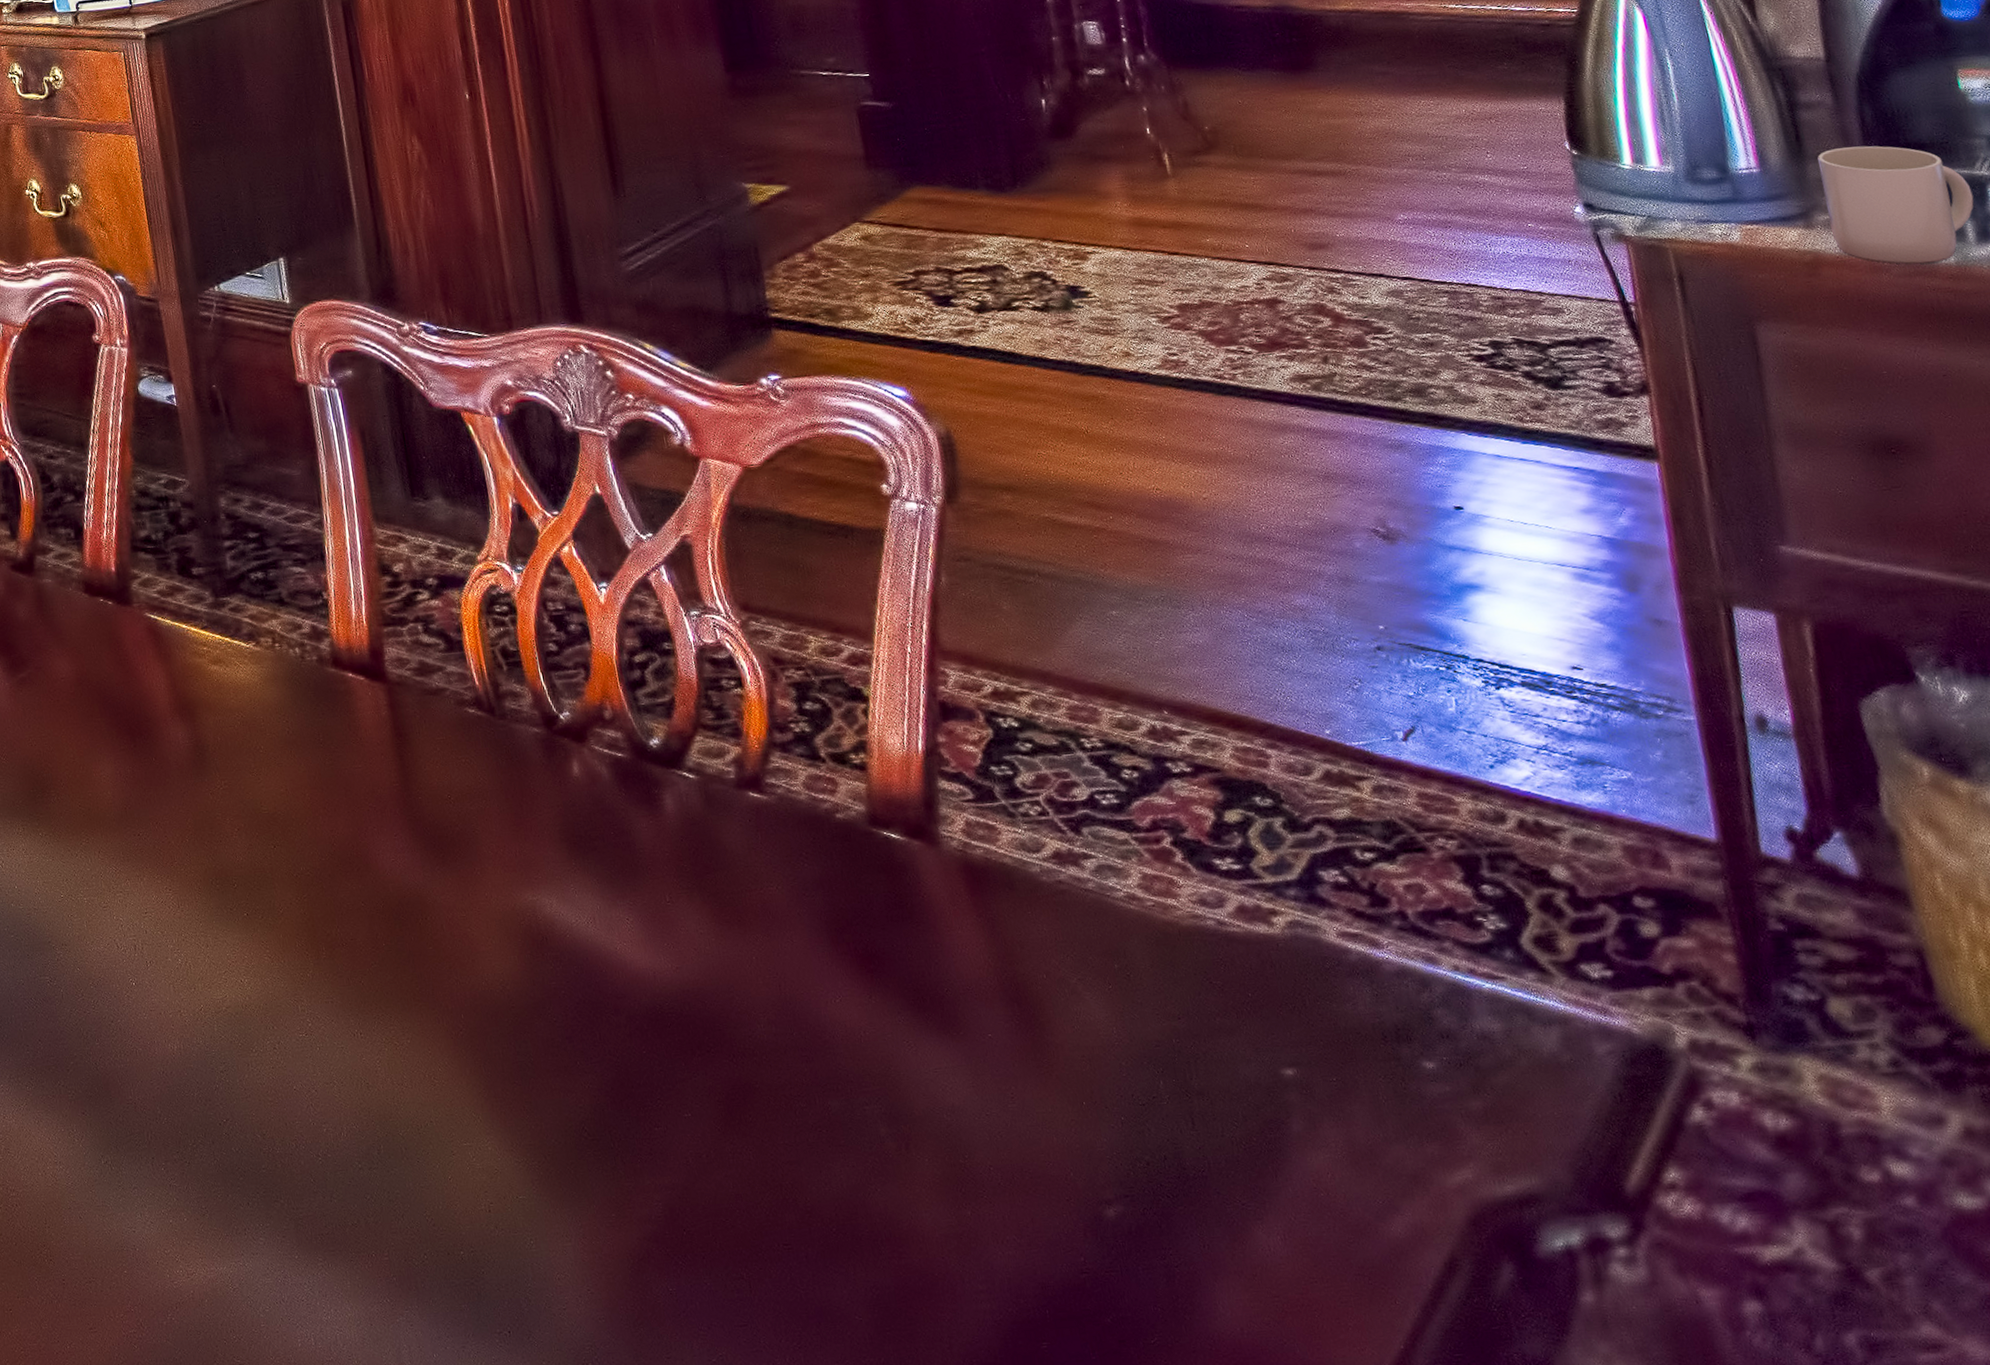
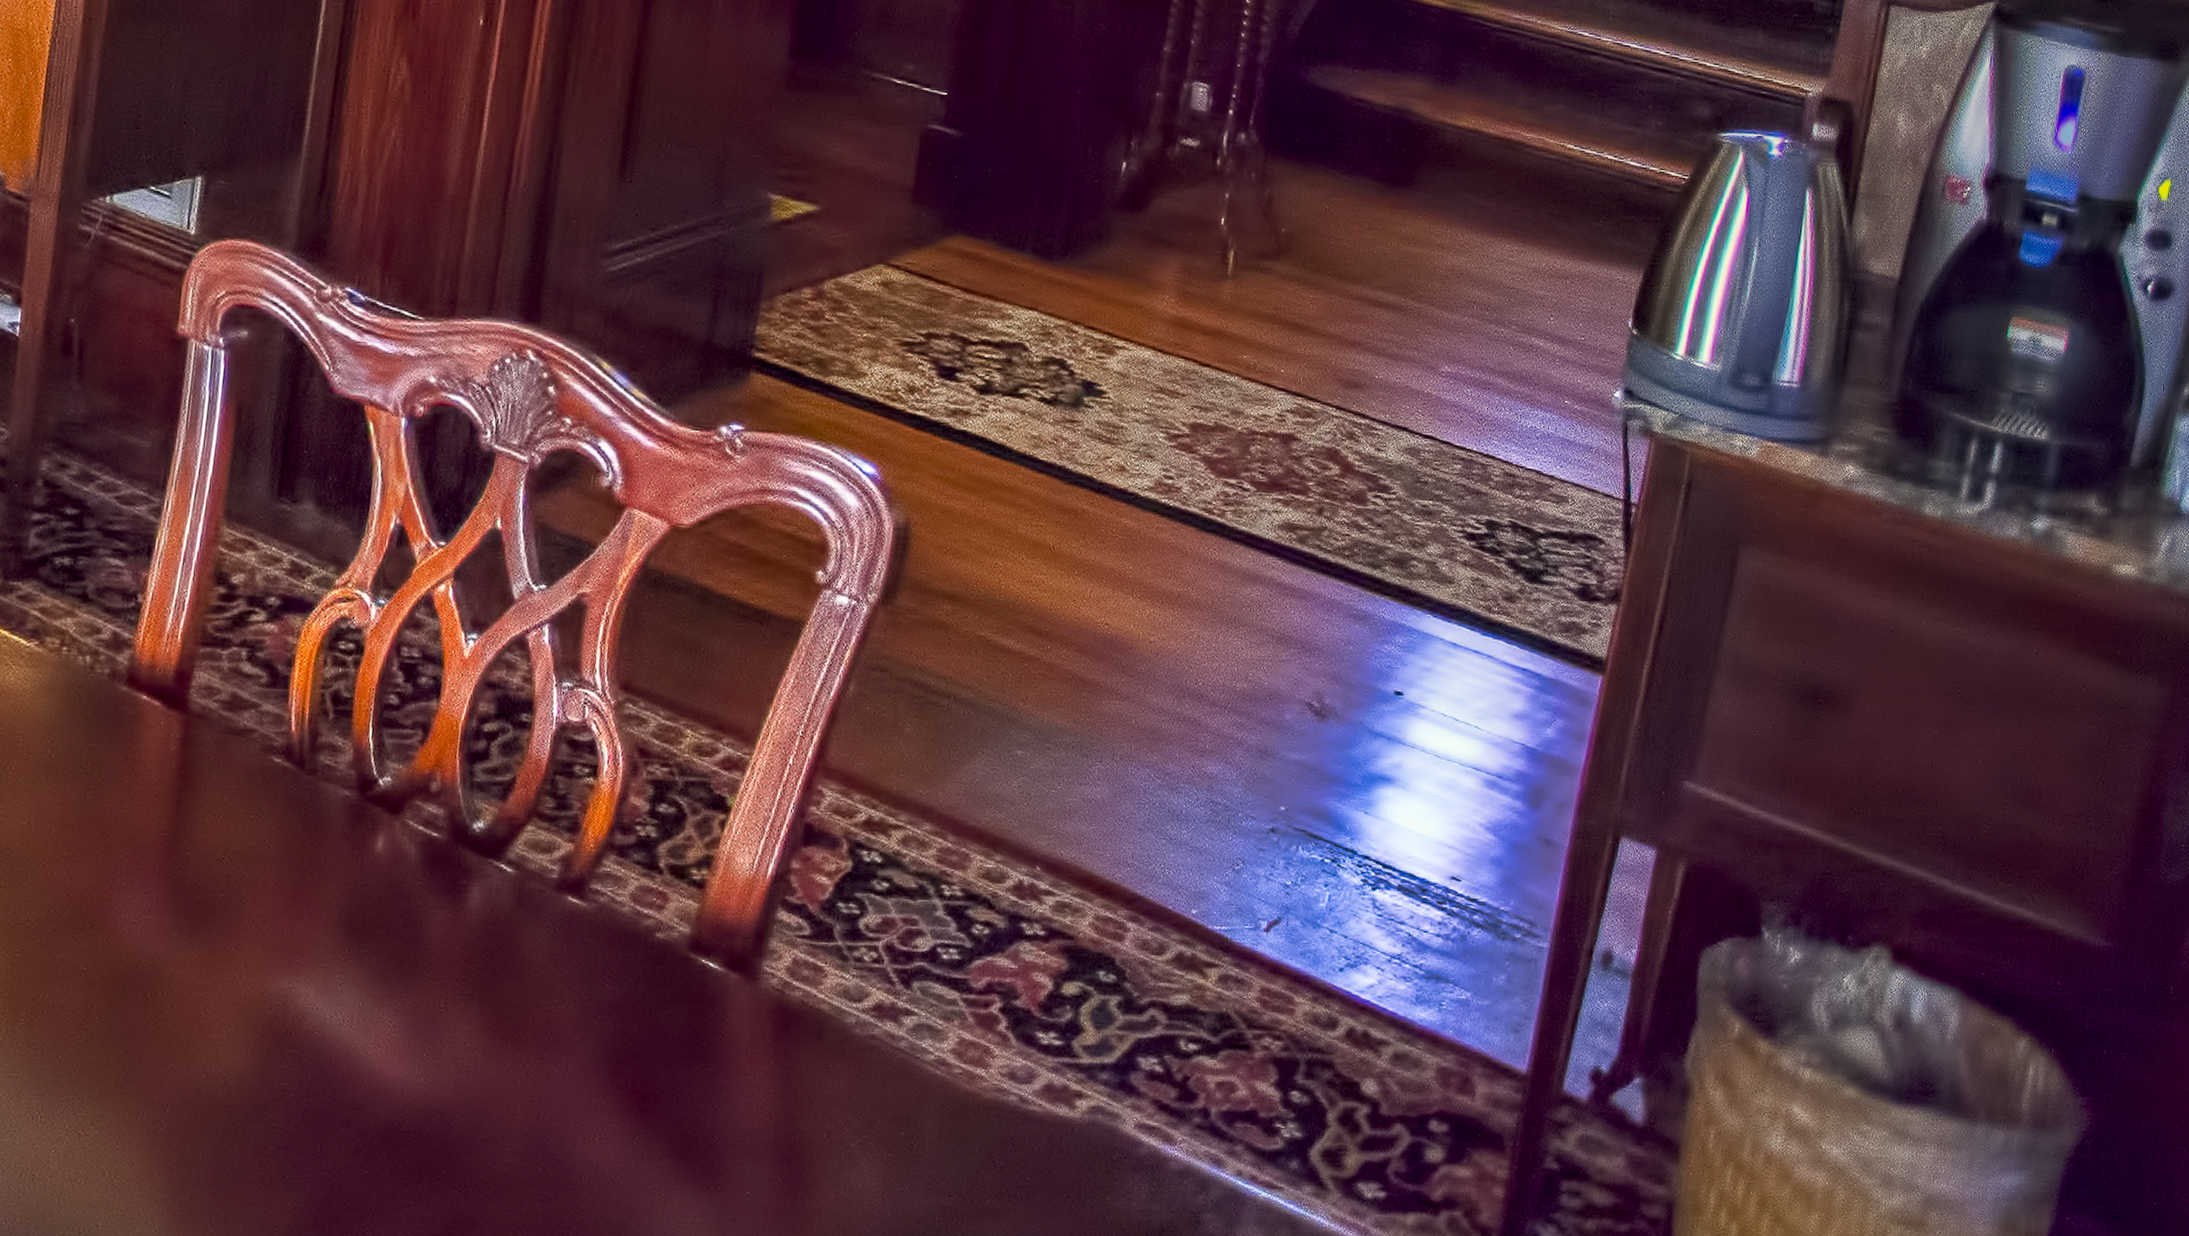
mug: present [1817,145,1974,265] -> none [1841,377,1981,514]

